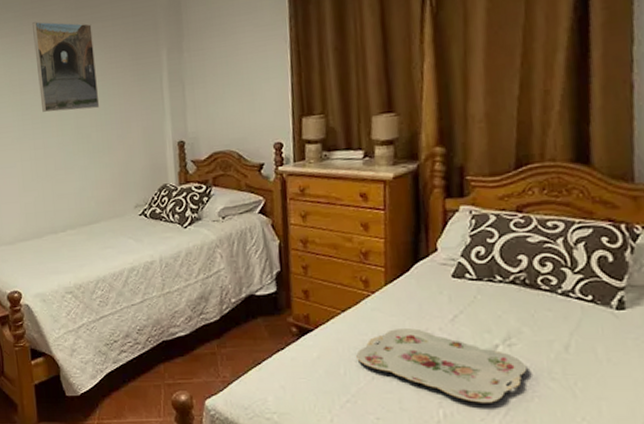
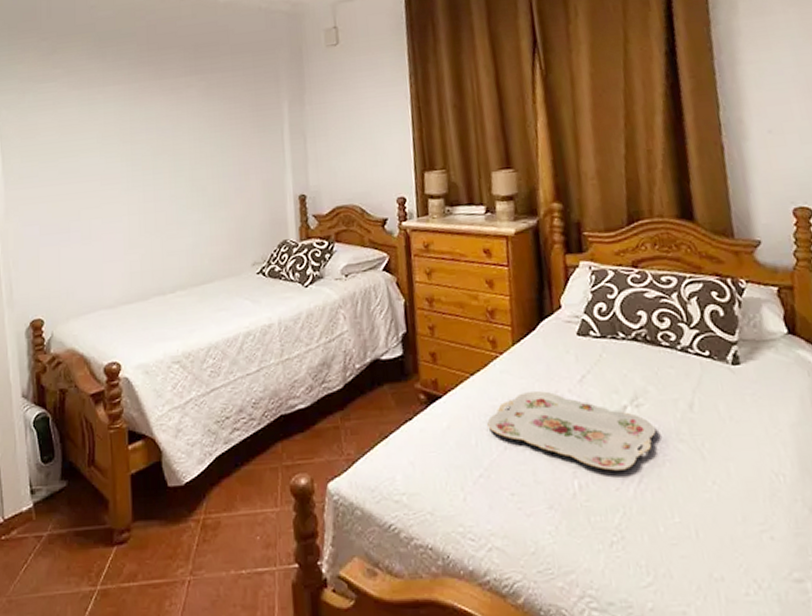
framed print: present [32,21,100,113] -> none [148,69,217,163]

